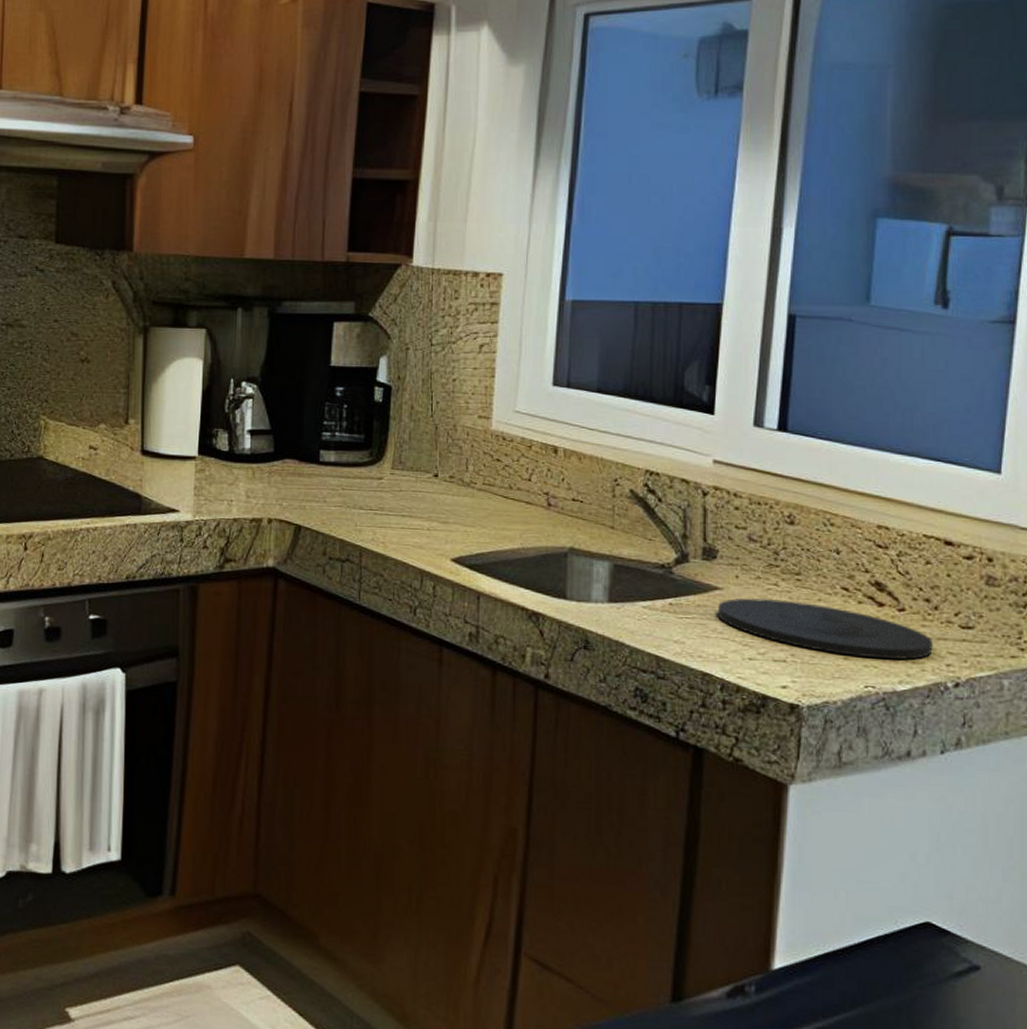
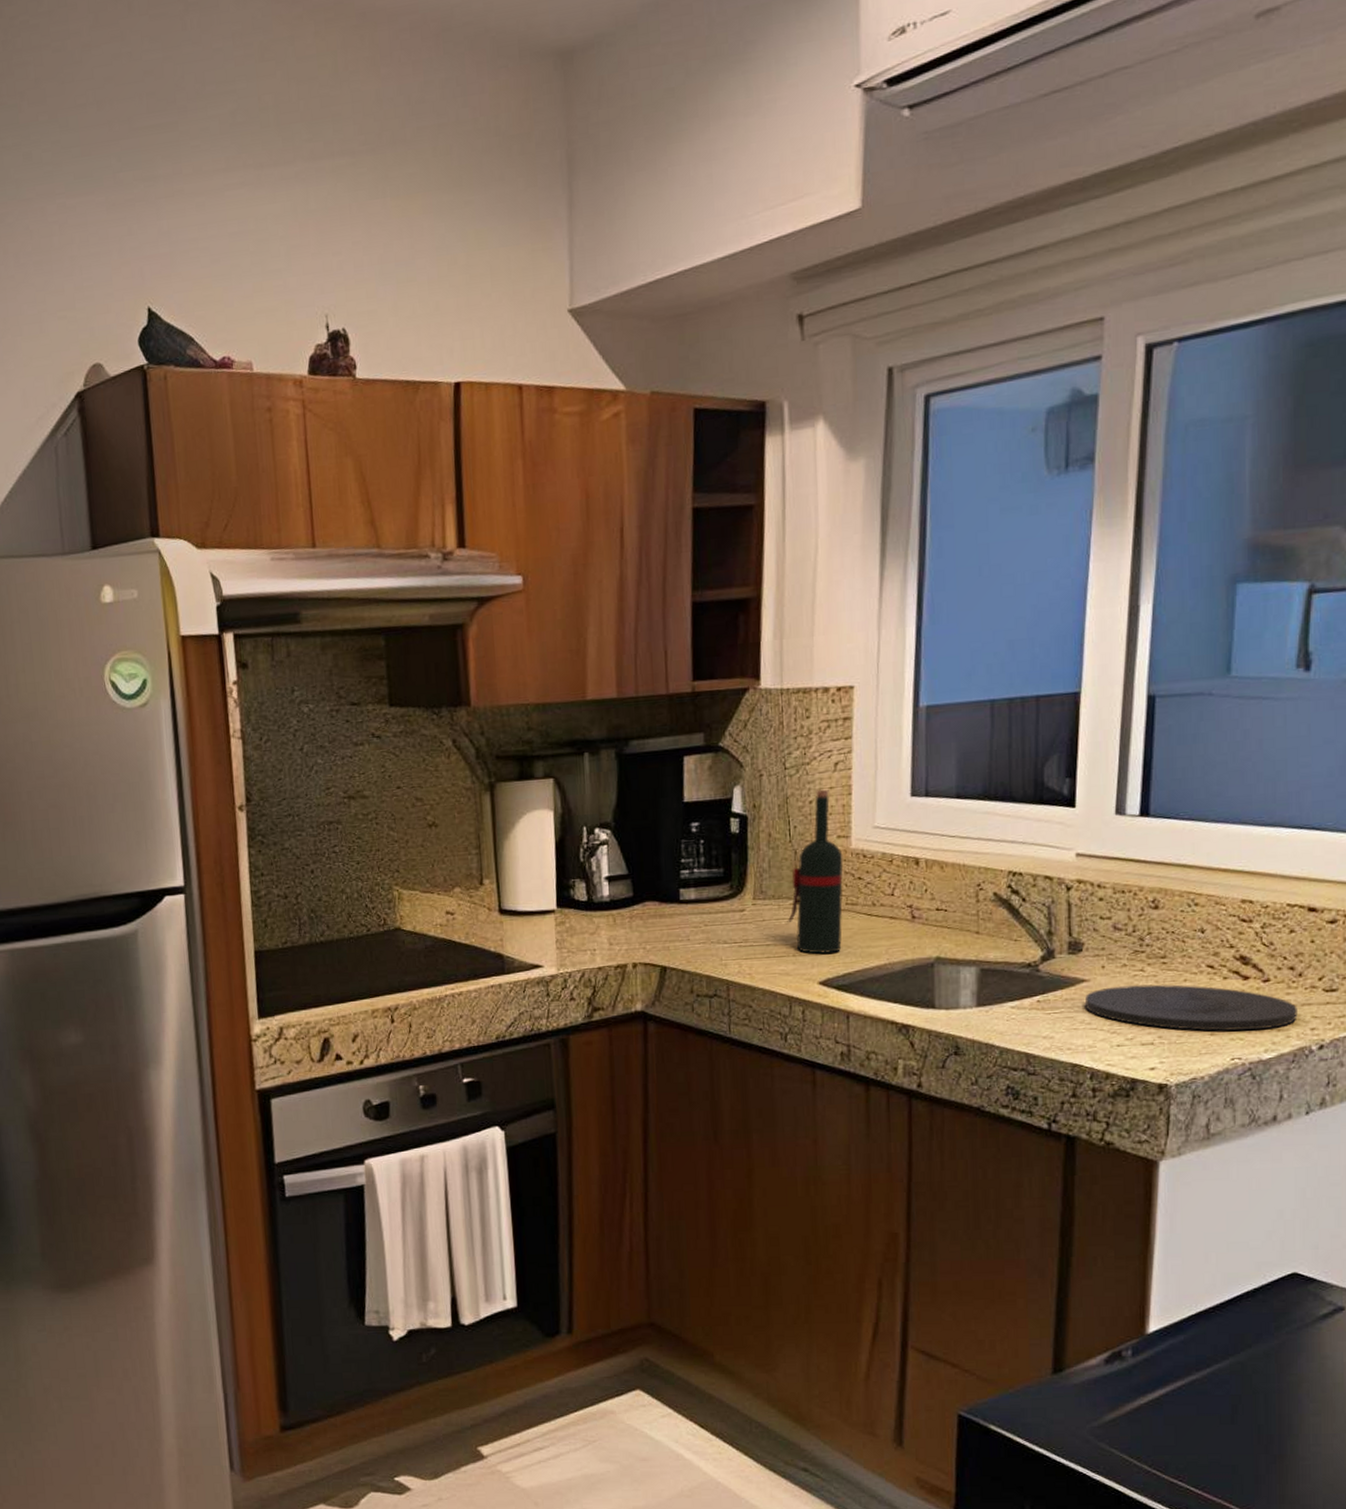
wine bottle: none [422,369,483,532] -> present [786,789,843,955]

